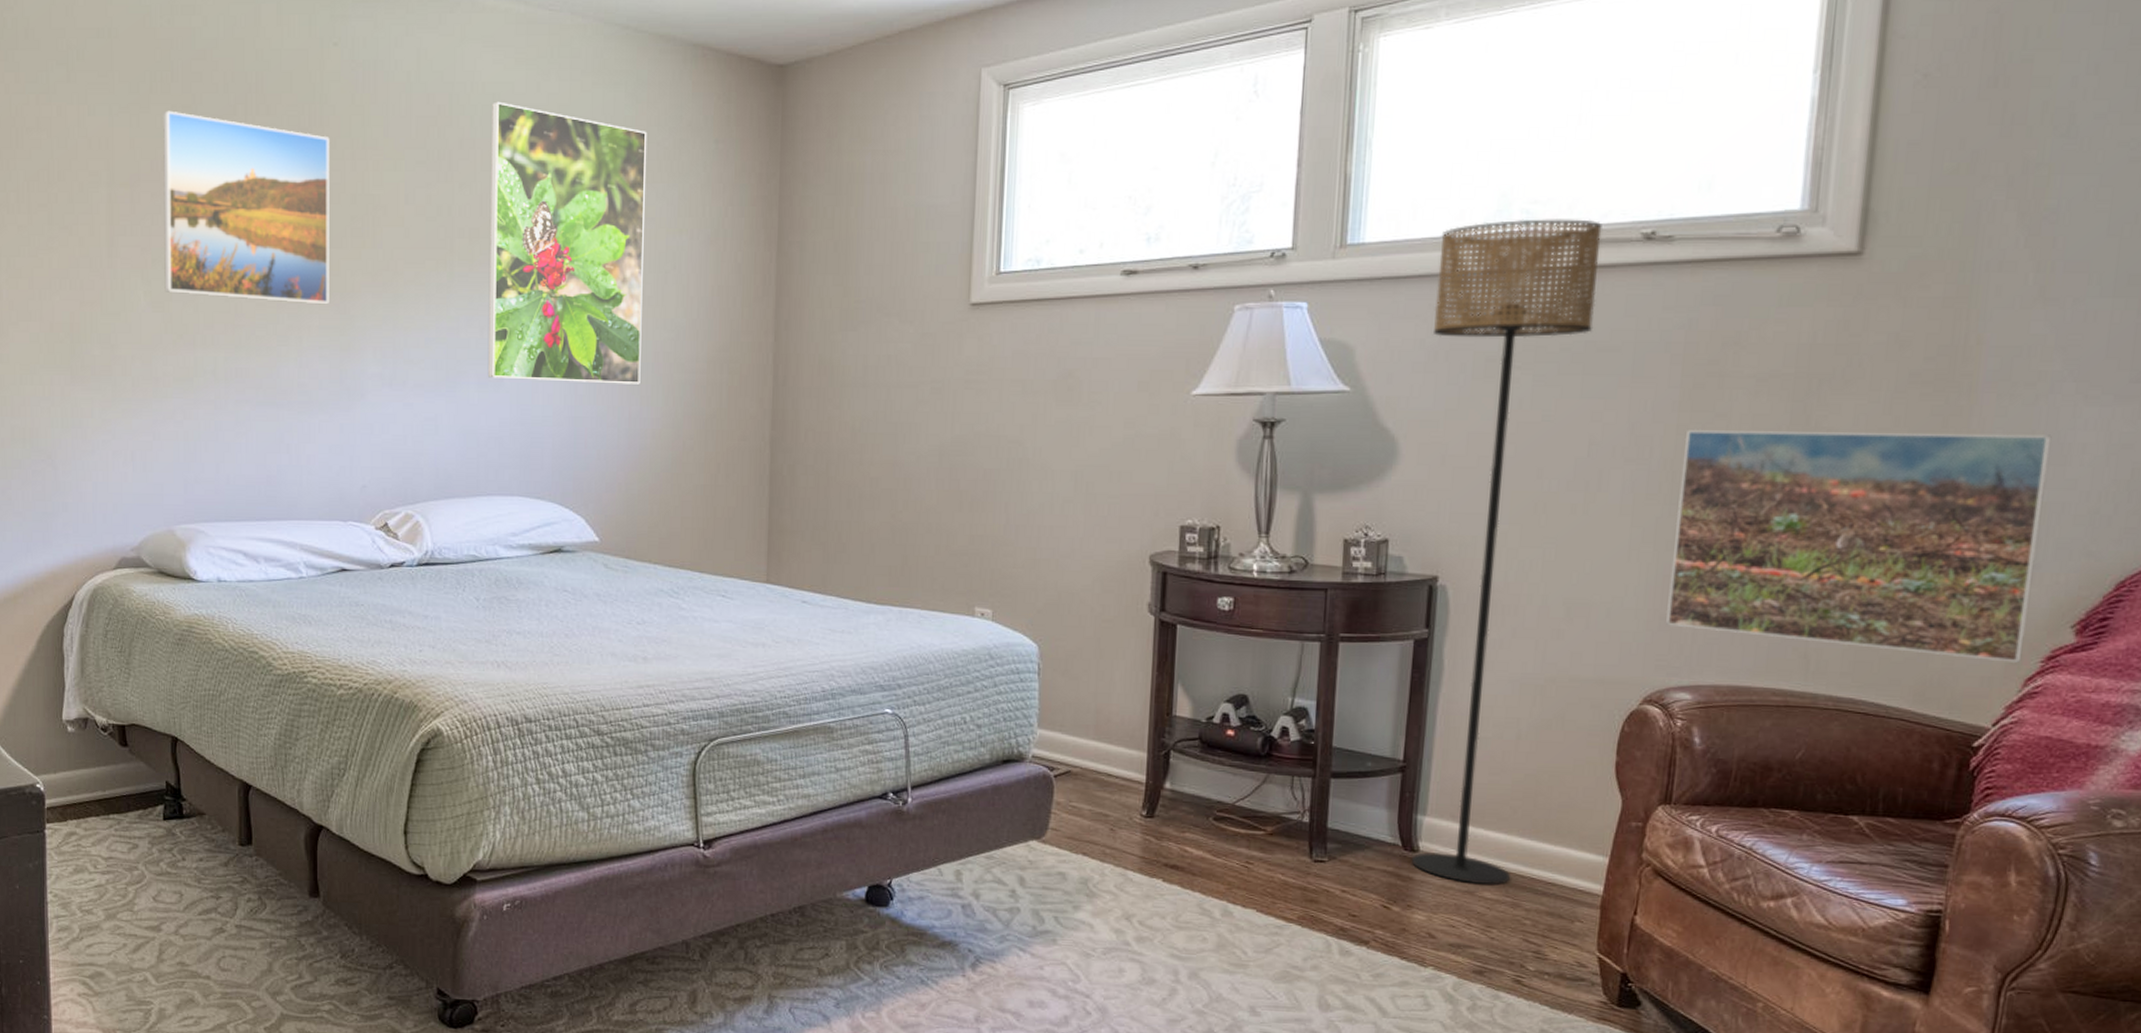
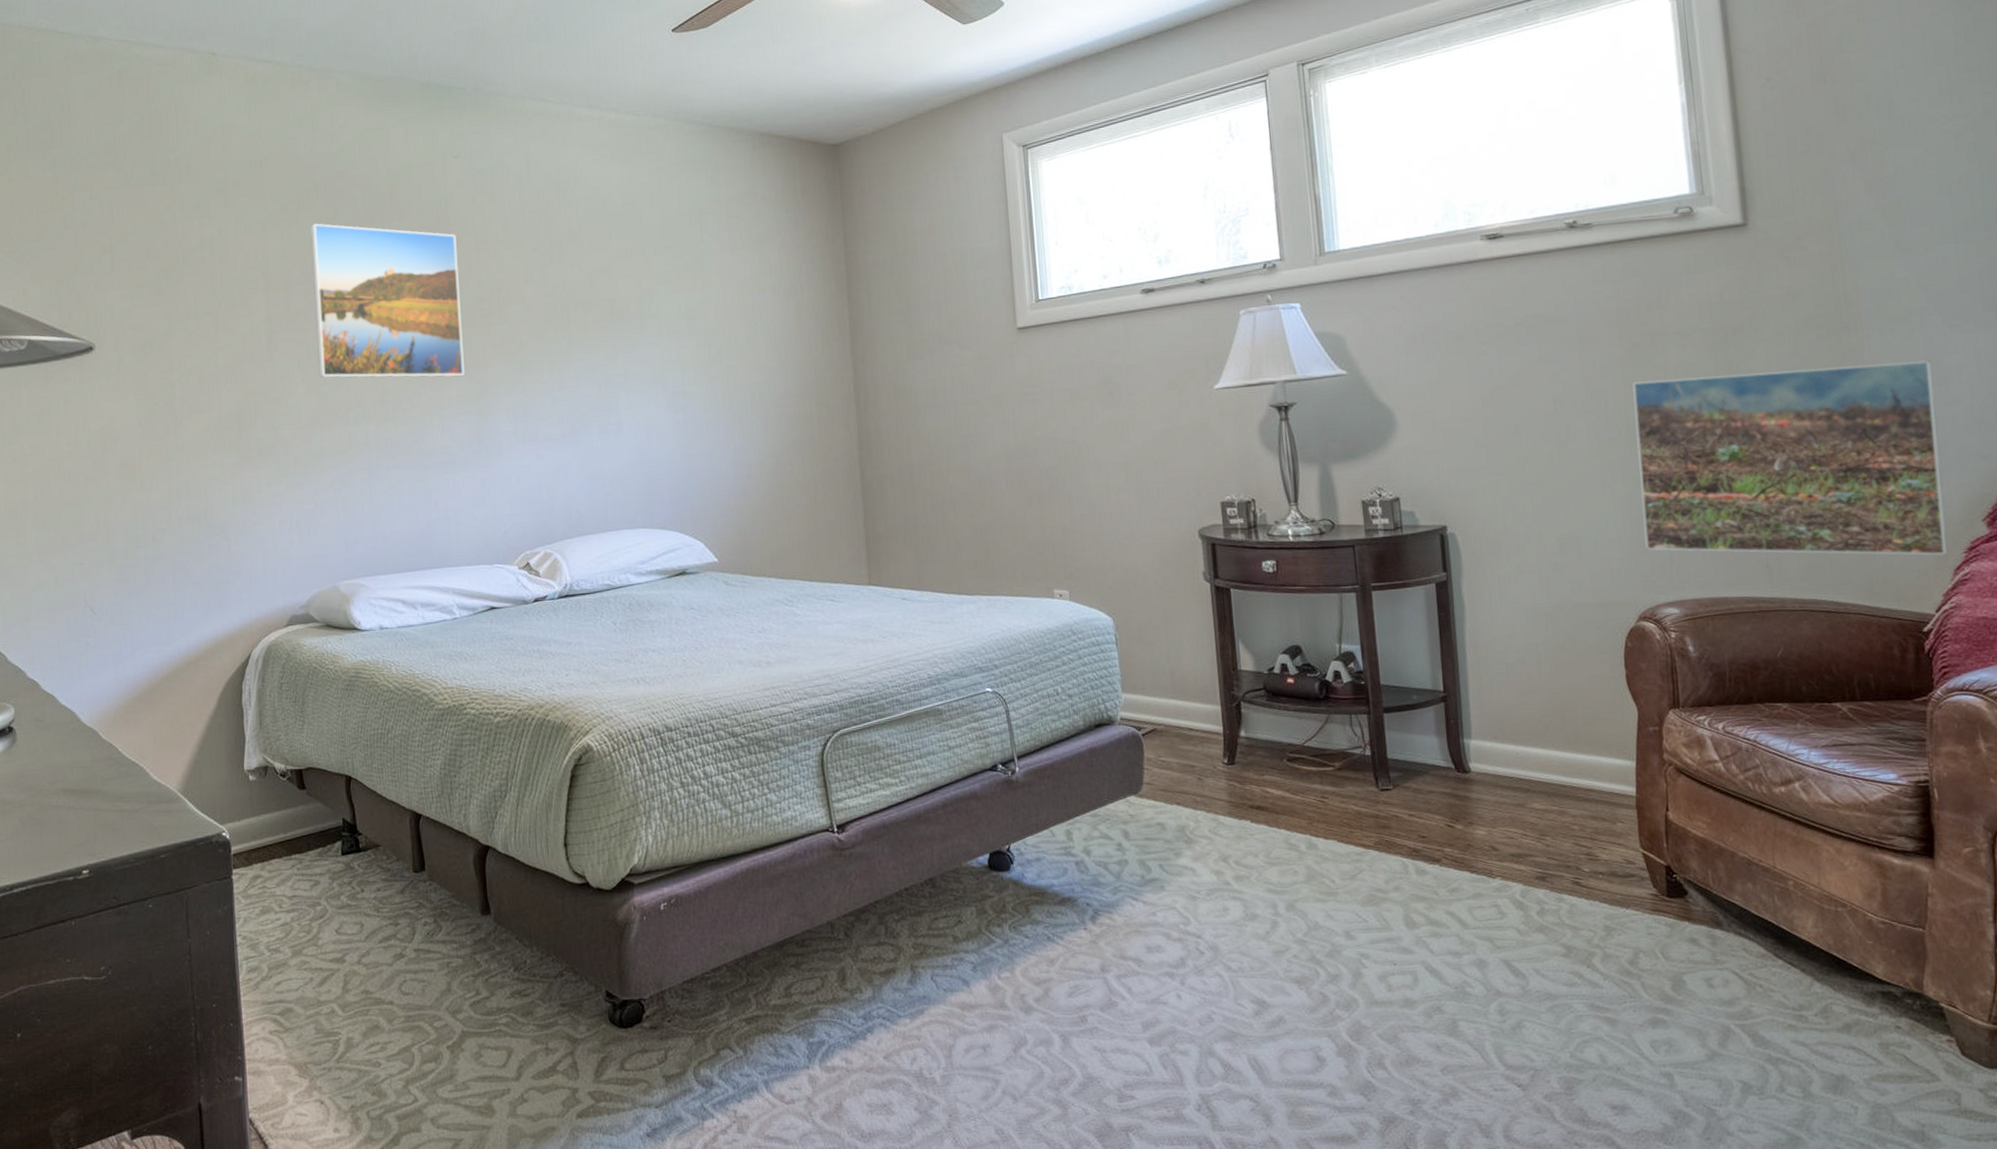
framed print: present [487,101,647,384] -> none [593,193,741,427]
floor lamp: present [1412,219,1602,885] -> none [1401,215,1555,798]

